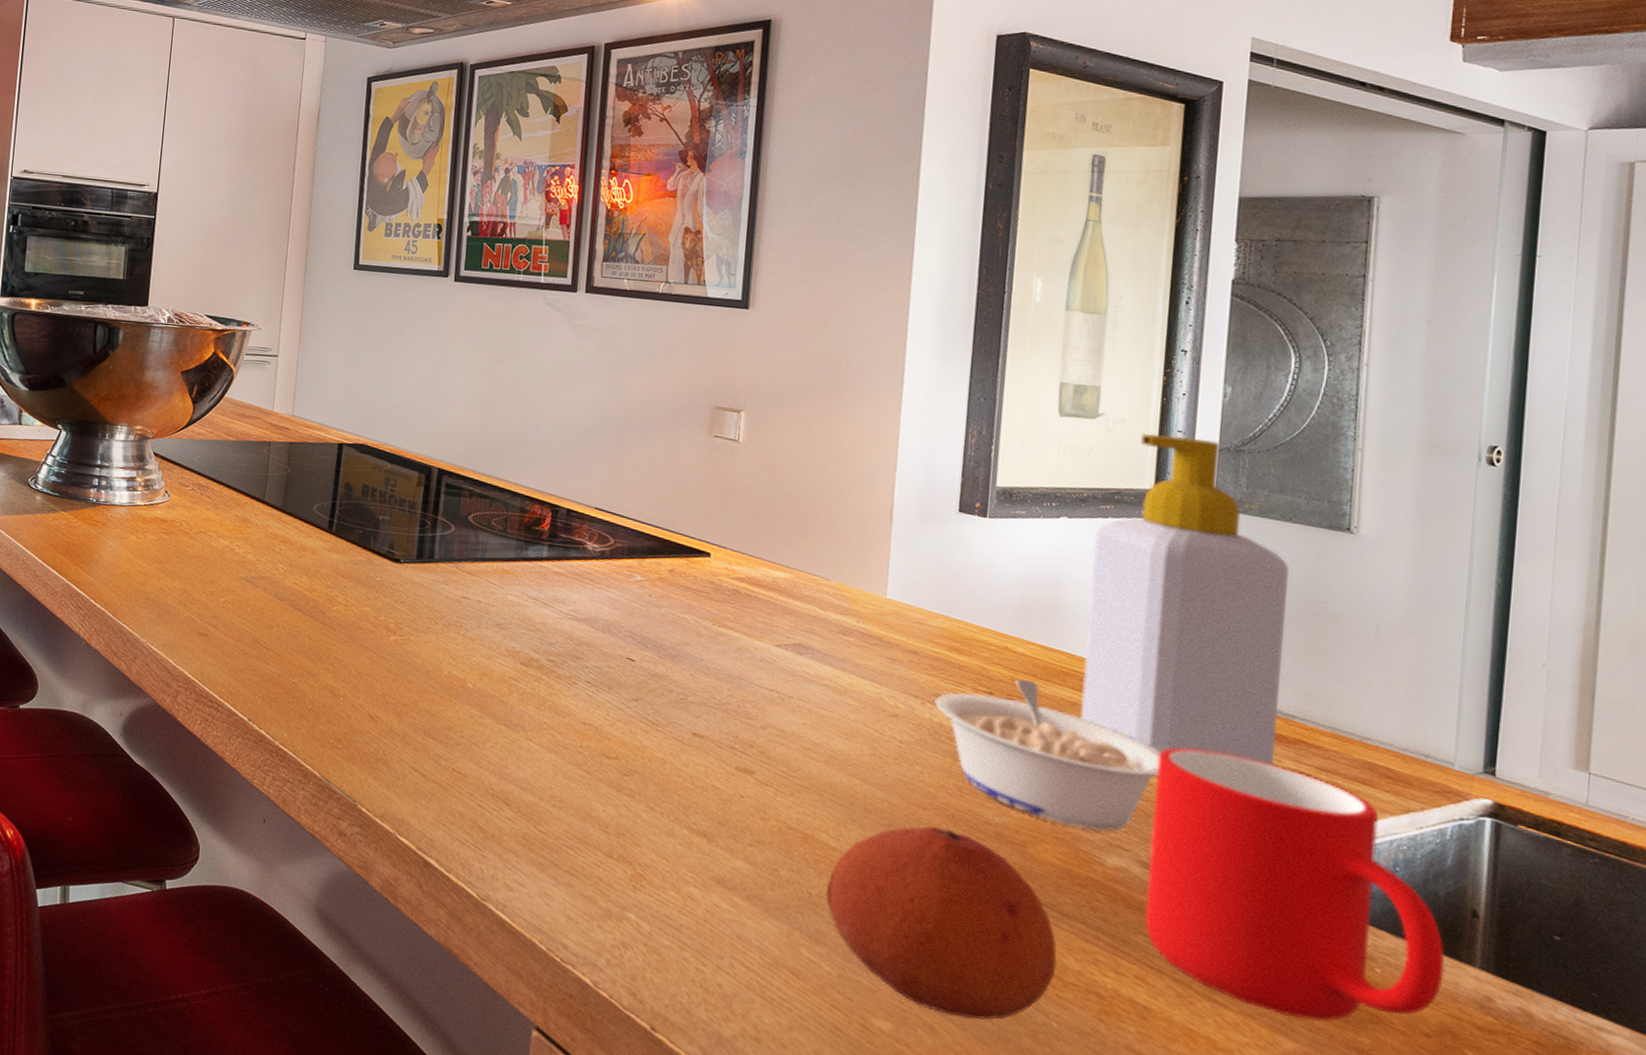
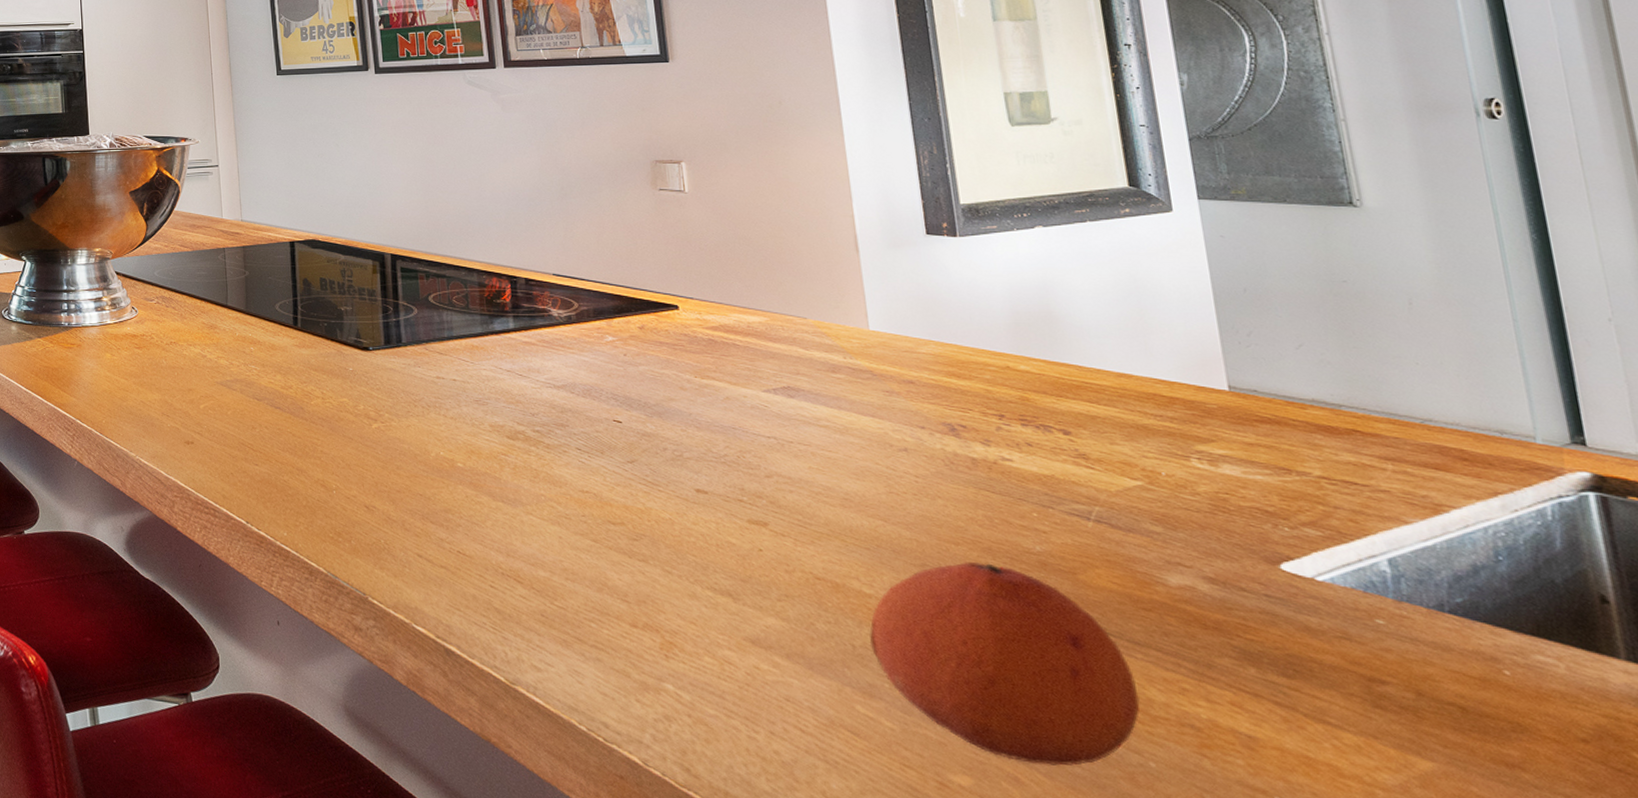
legume: present [935,679,1162,832] -> none [943,397,1204,550]
soap bottle: present [1080,432,1289,766] -> none [1076,130,1331,460]
cup: present [1145,747,1446,1022] -> none [1199,450,1587,736]

